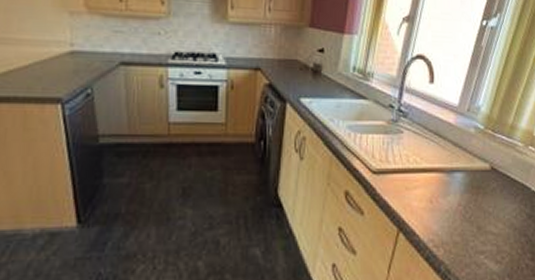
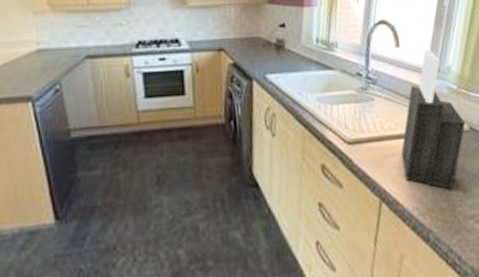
knife block: none [423,88,487,225] -> present [401,49,466,190]

